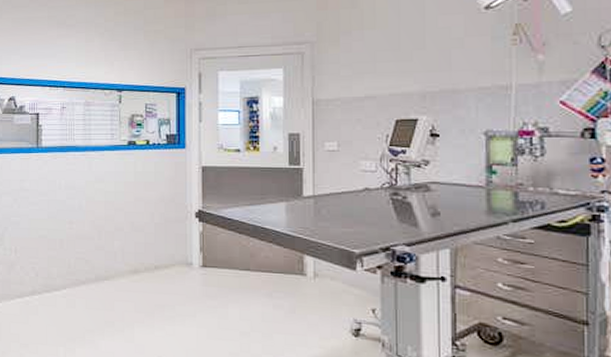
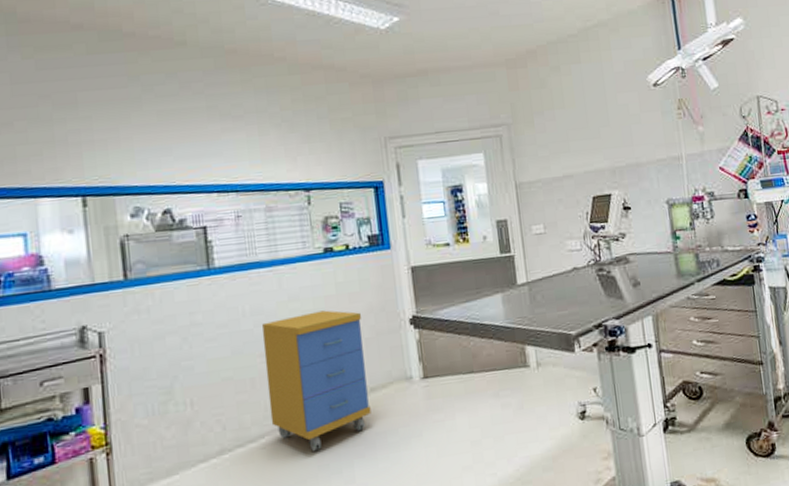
storage cabinet: none [72,193,153,308] -> present [262,310,371,451]

